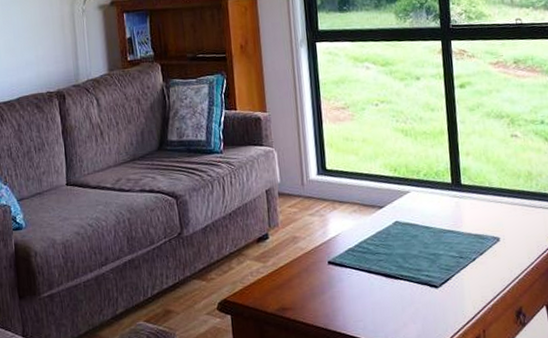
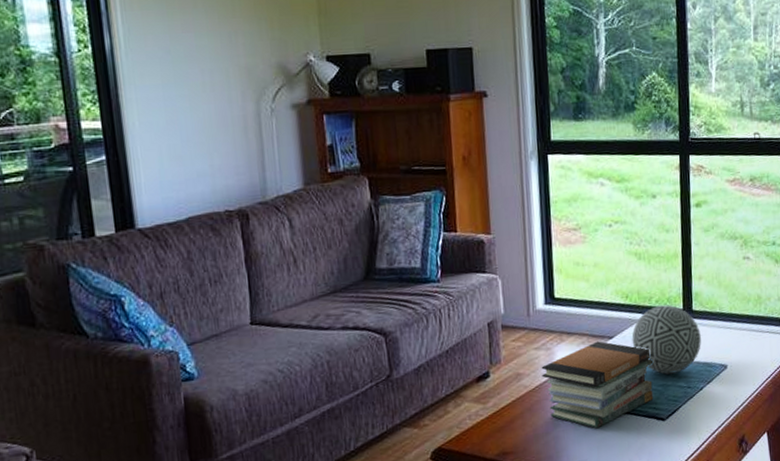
book stack: none [316,210,426,292] -> present [541,341,654,429]
decorative ball: none [401,178,472,244] -> present [632,305,702,375]

